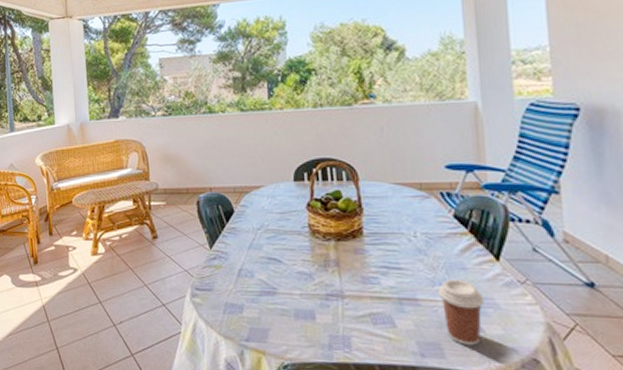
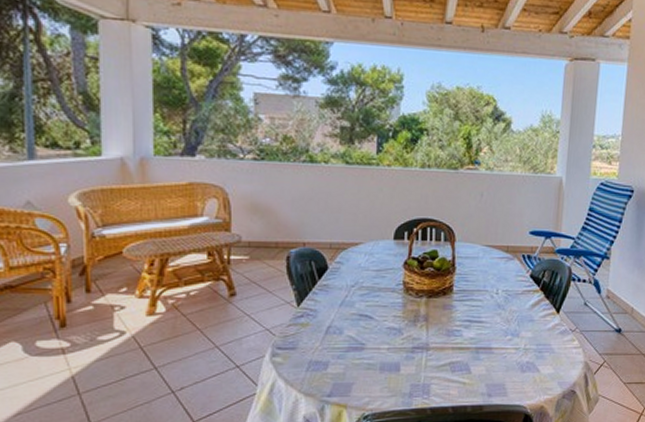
coffee cup: present [438,279,484,346] -> none [509,329,543,384]

